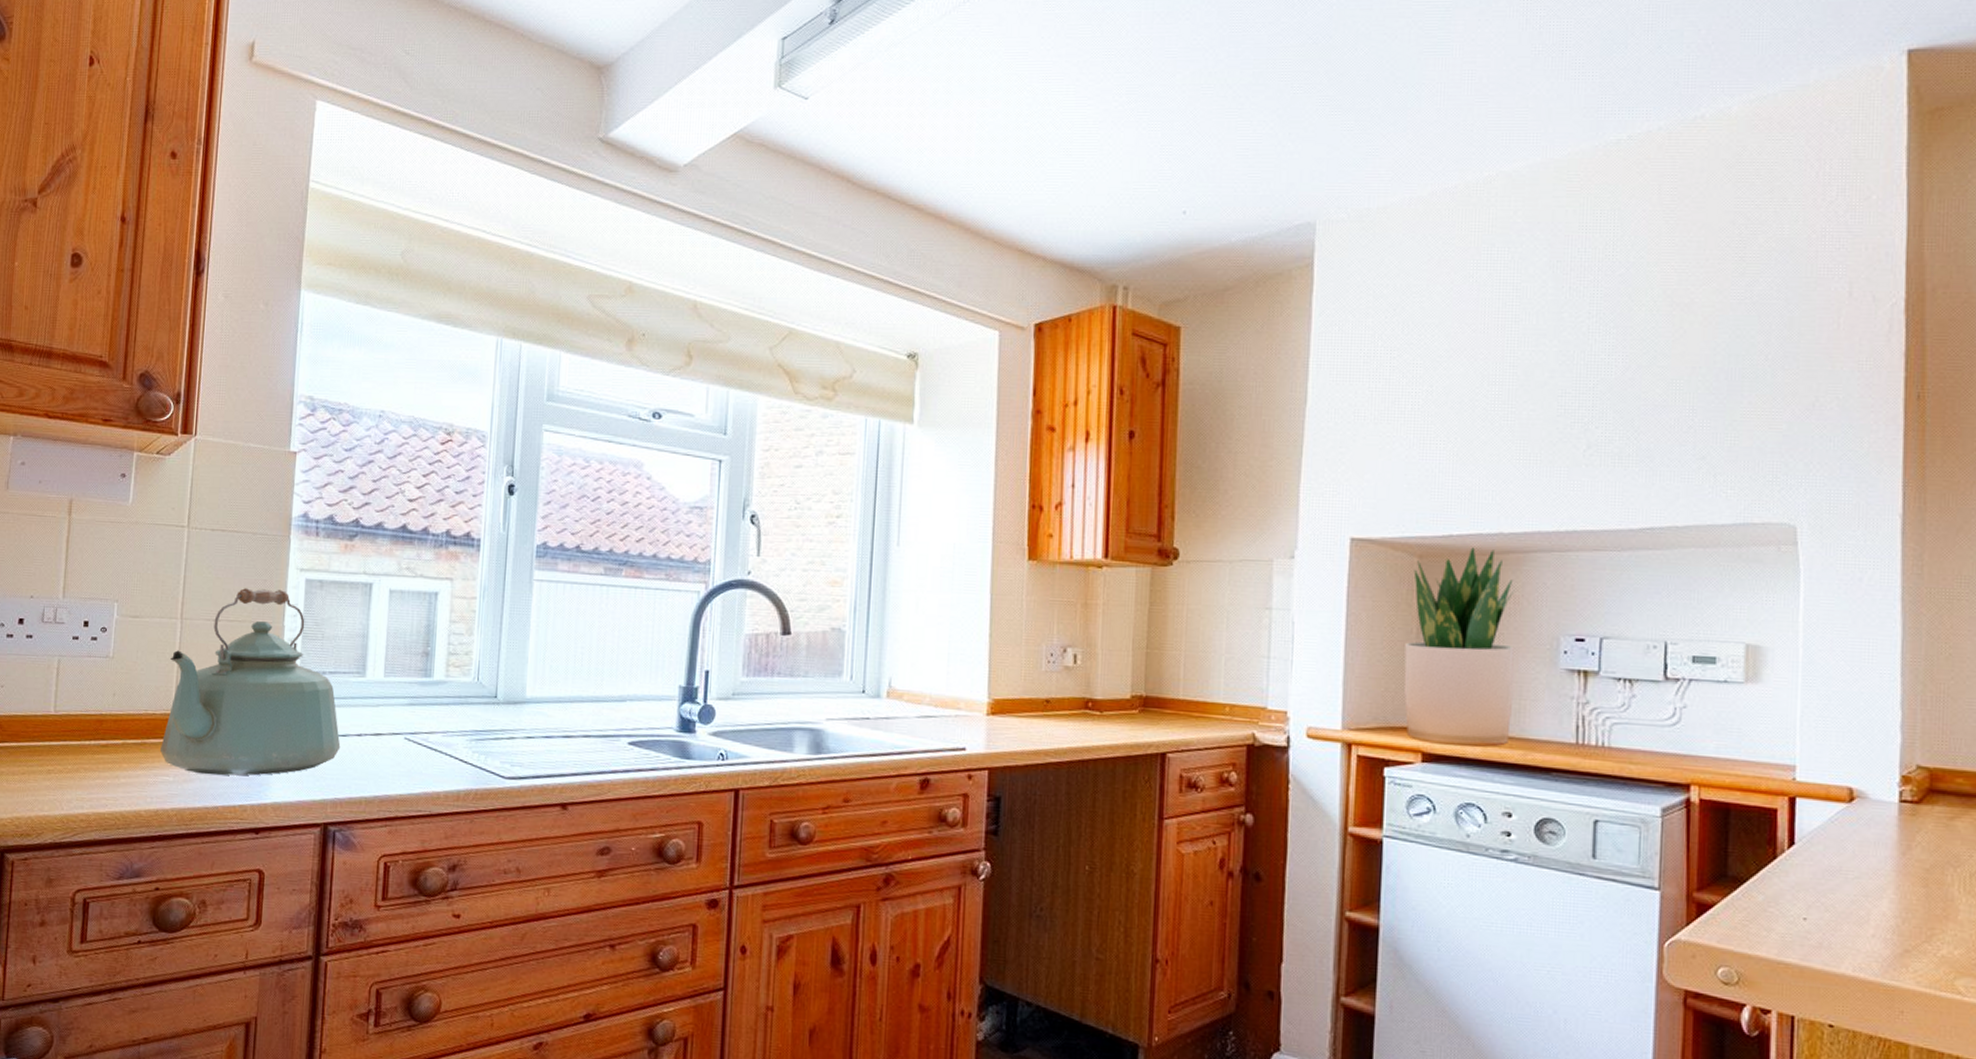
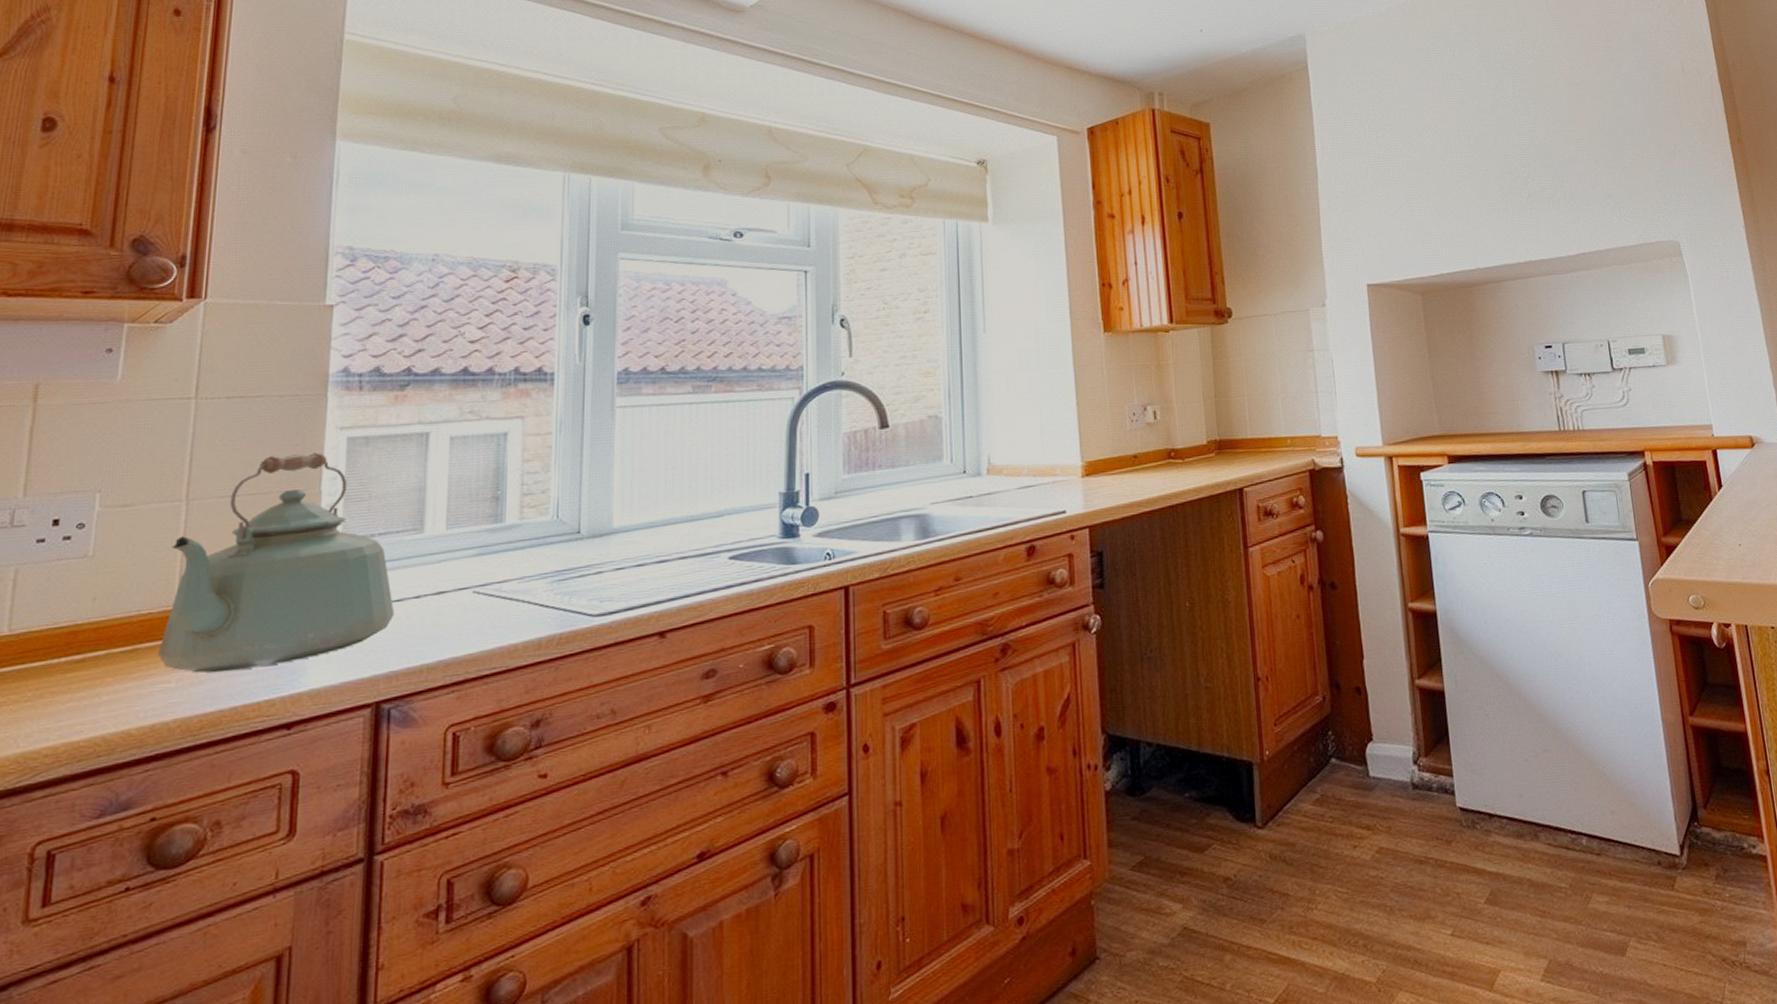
planter: present [1403,547,1515,748] -> none [1419,282,1510,447]

